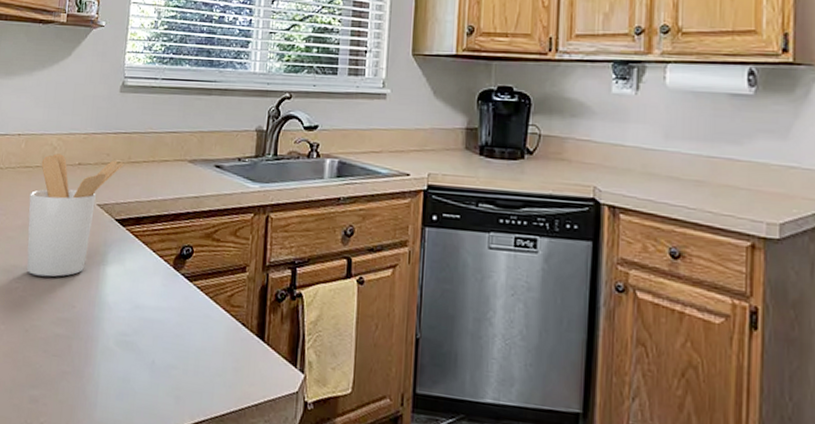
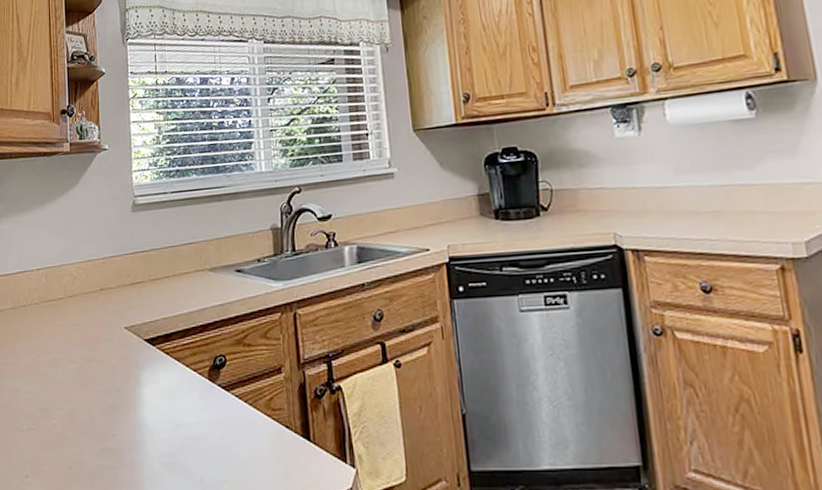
utensil holder: present [27,153,124,277] -> none [56,280,145,409]

